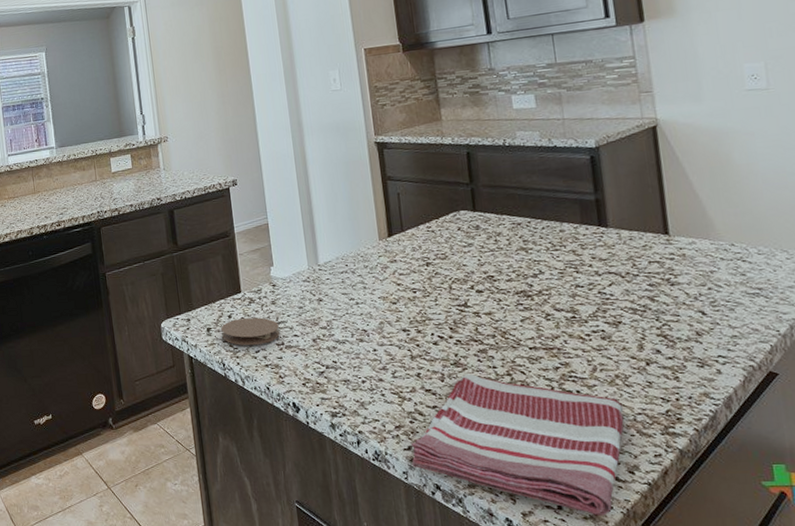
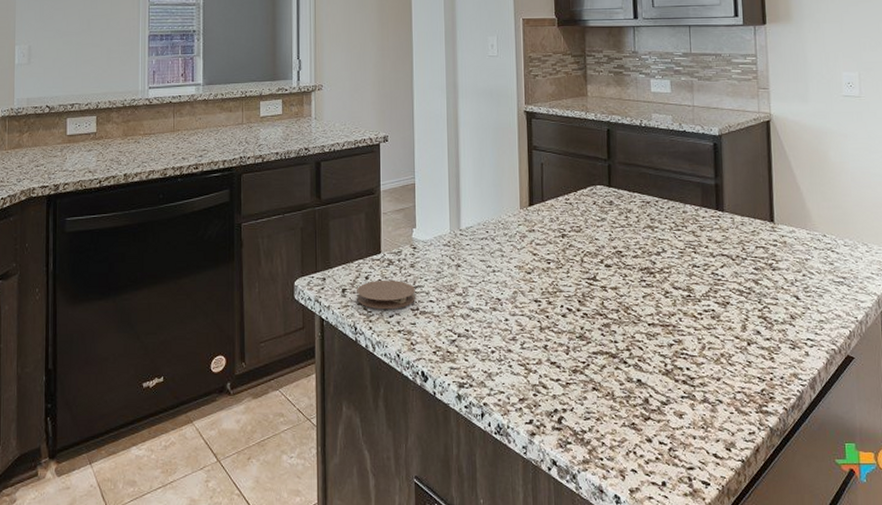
dish towel: present [410,374,624,516] -> none [531,347,726,492]

